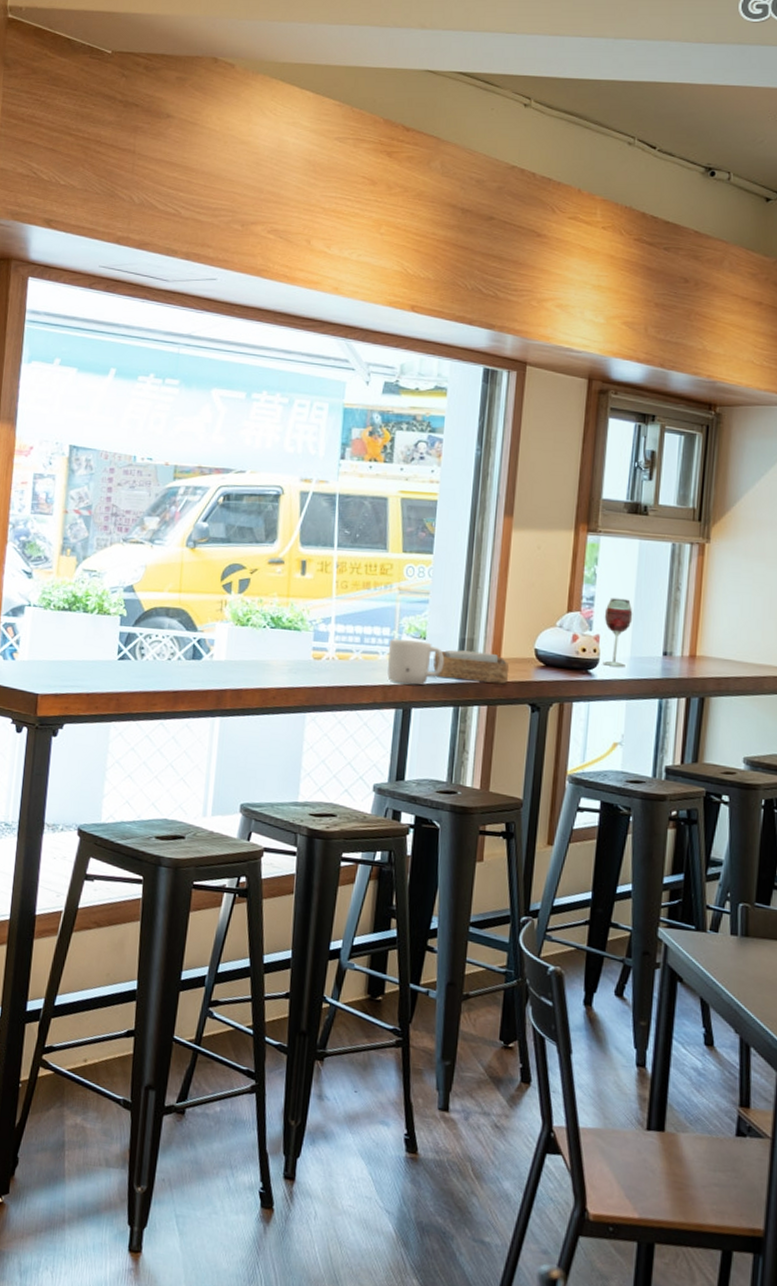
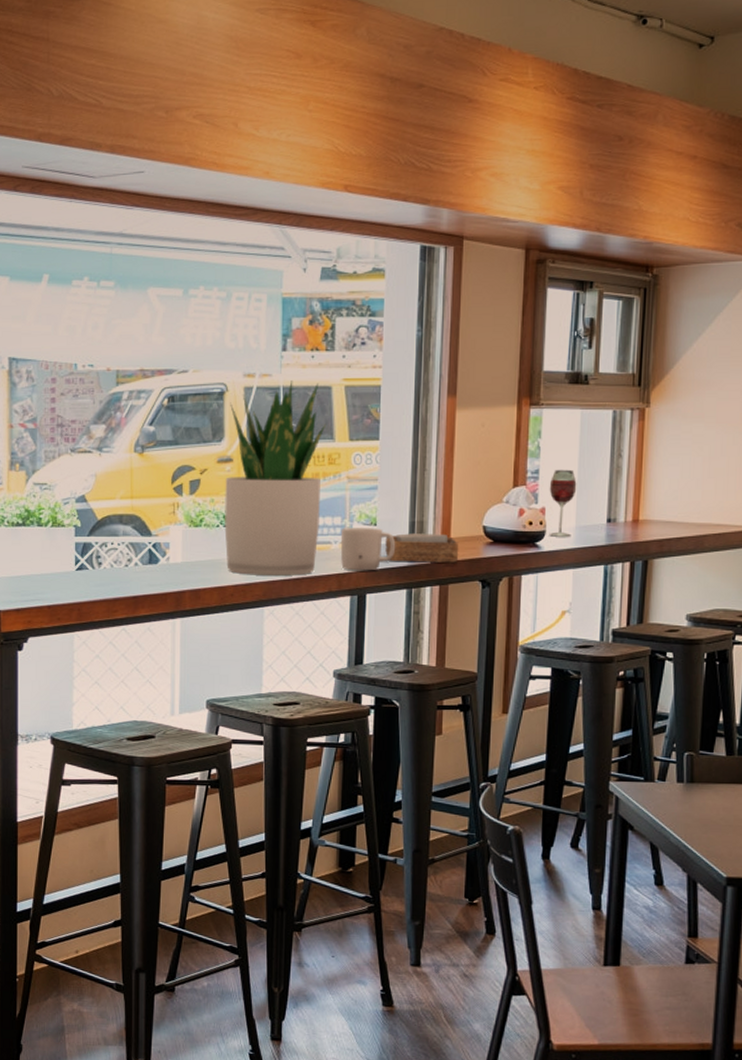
planter: none [271,488,381,684] -> present [224,380,327,576]

